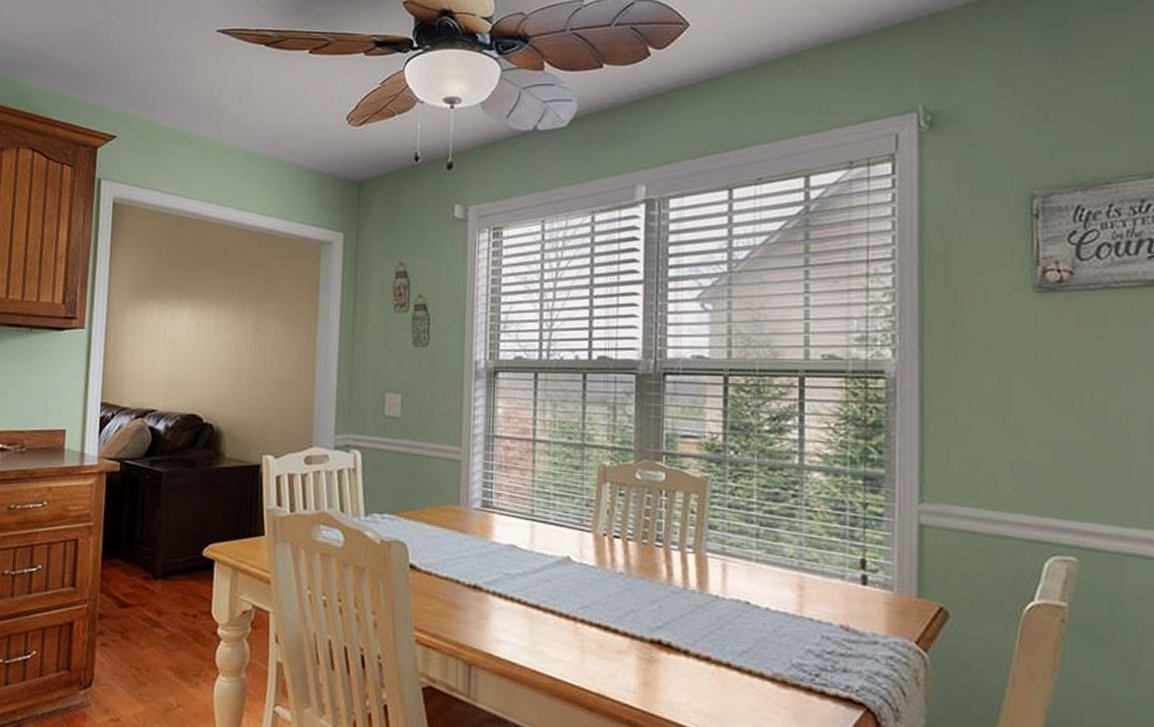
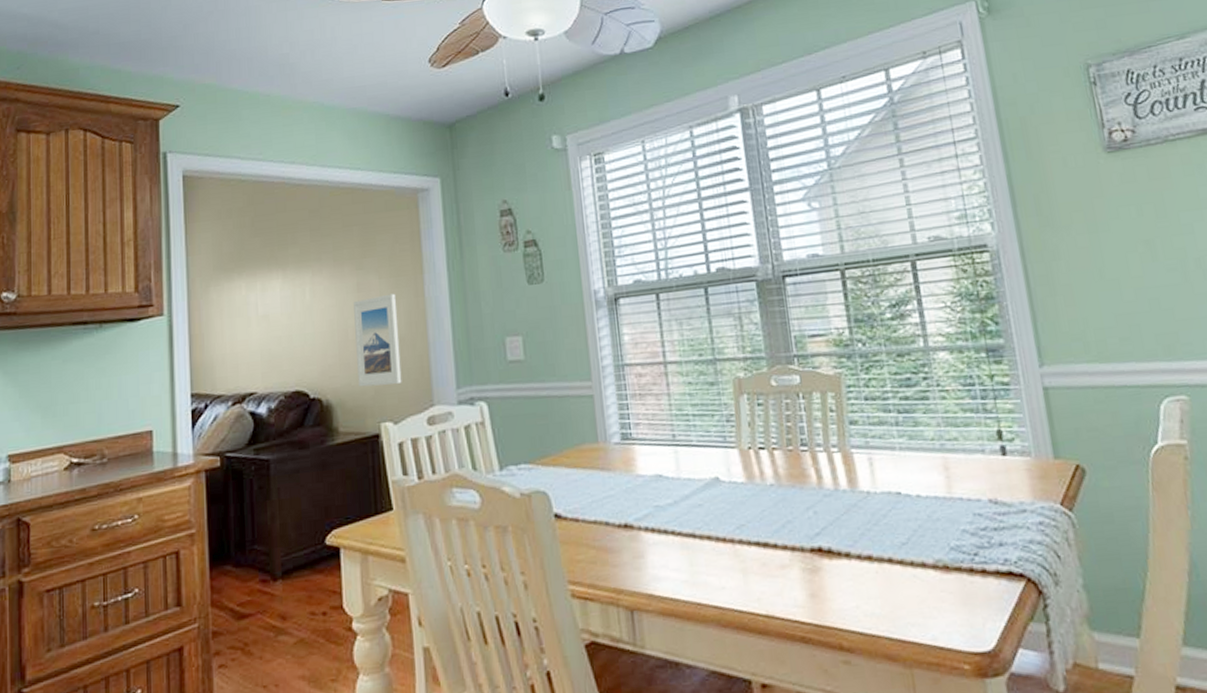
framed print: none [247,337,290,422] -> present [354,293,402,387]

